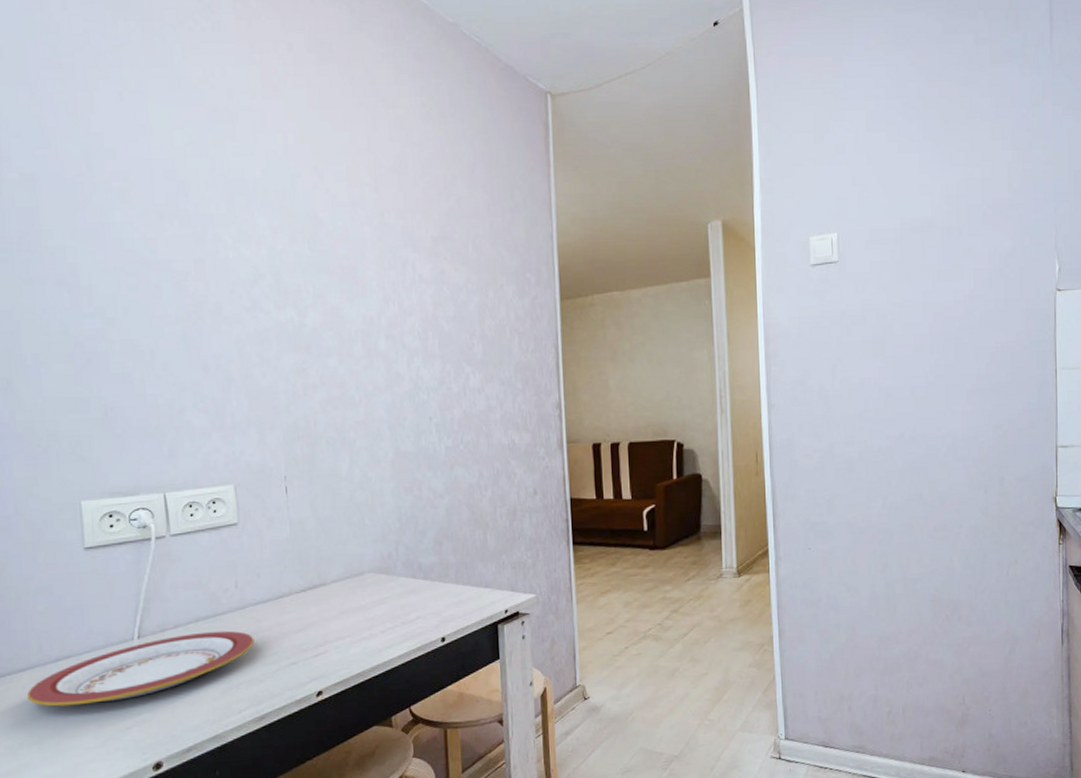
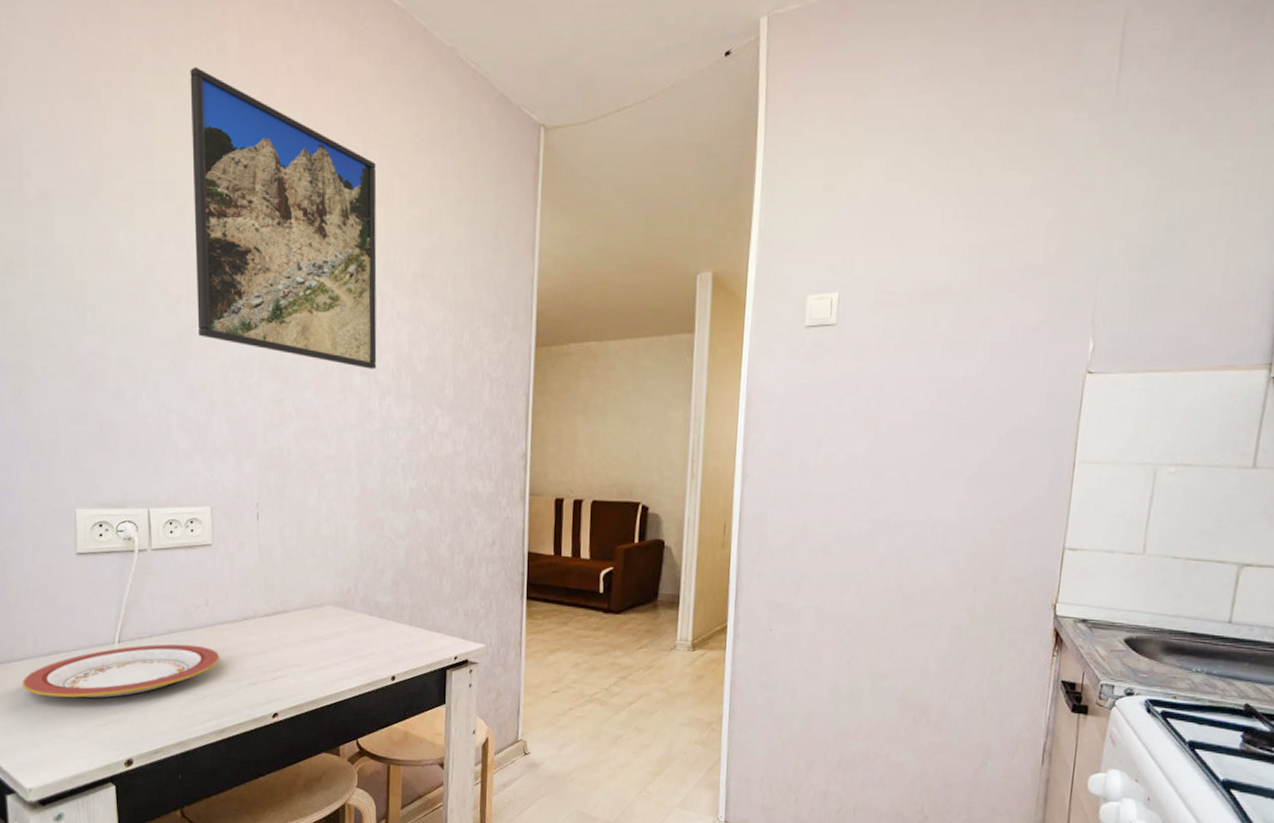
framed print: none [184,47,402,333] -> present [190,68,377,369]

